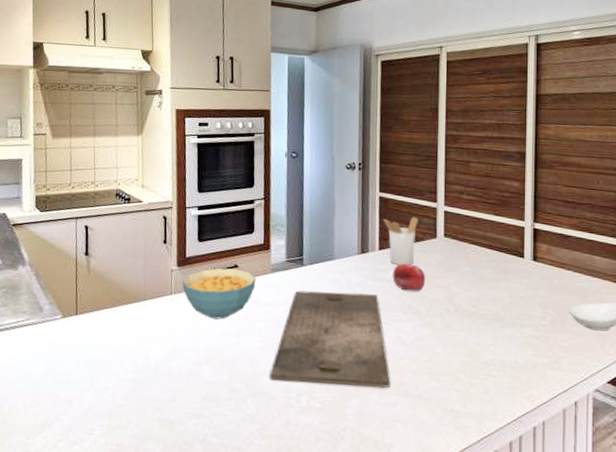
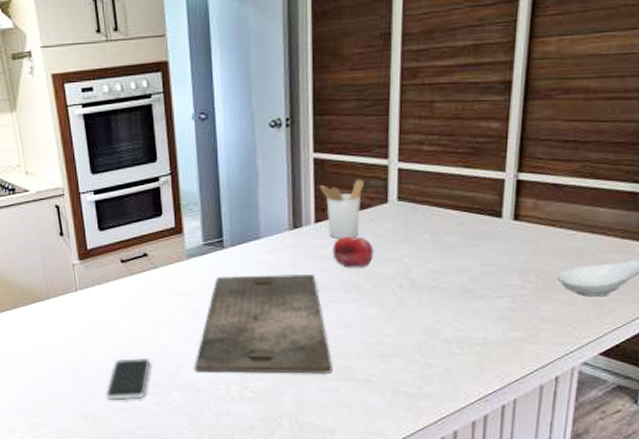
cereal bowl: present [182,268,256,320] -> none [86,258,170,313]
smartphone: none [184,362,230,405] -> present [105,357,151,400]

